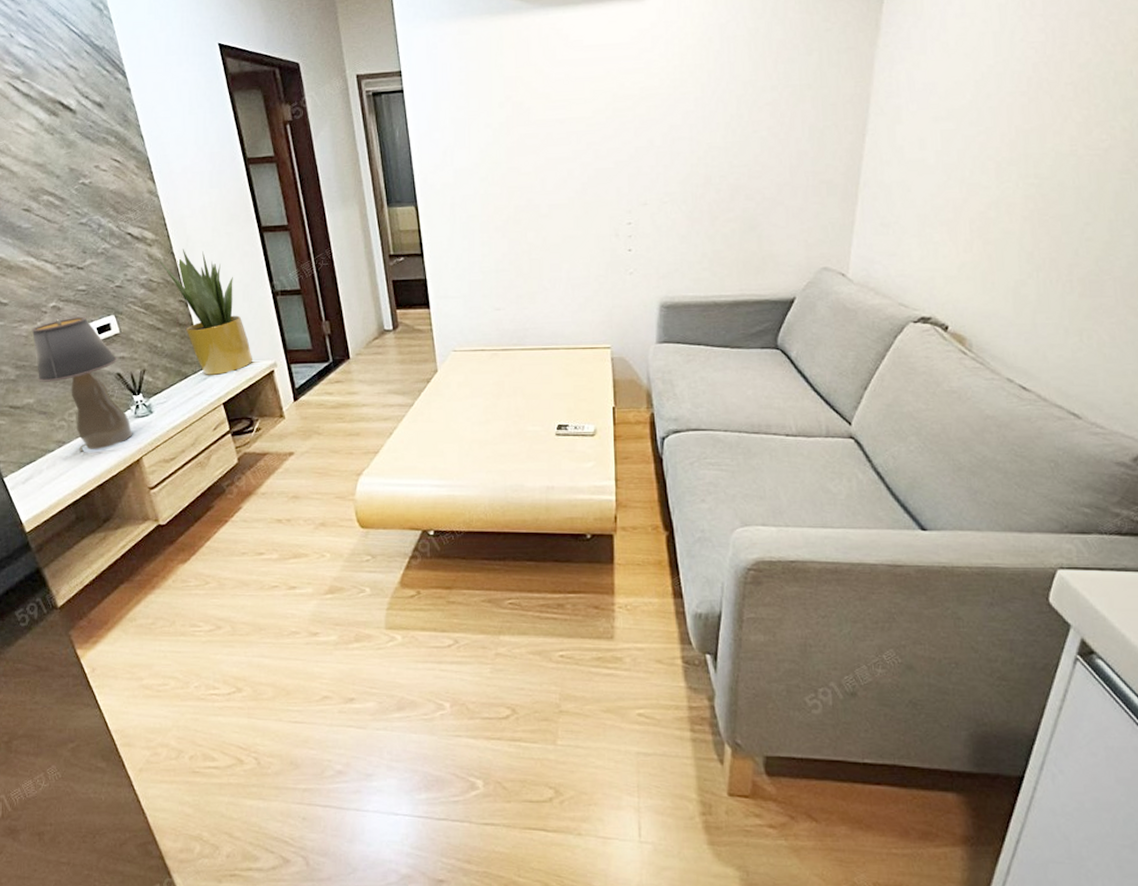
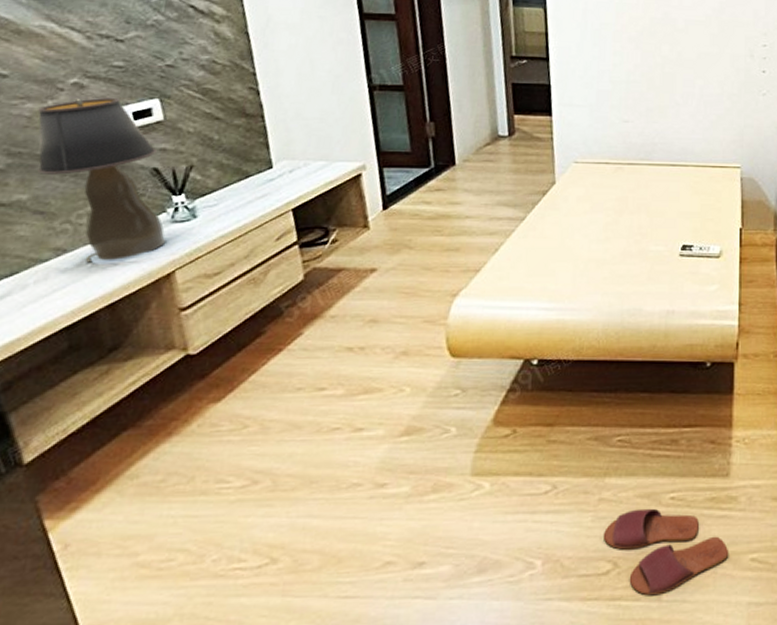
planter: present [159,249,253,375] -> none [228,29,337,176]
slippers: none [502,664,616,740] -> present [604,508,728,596]

